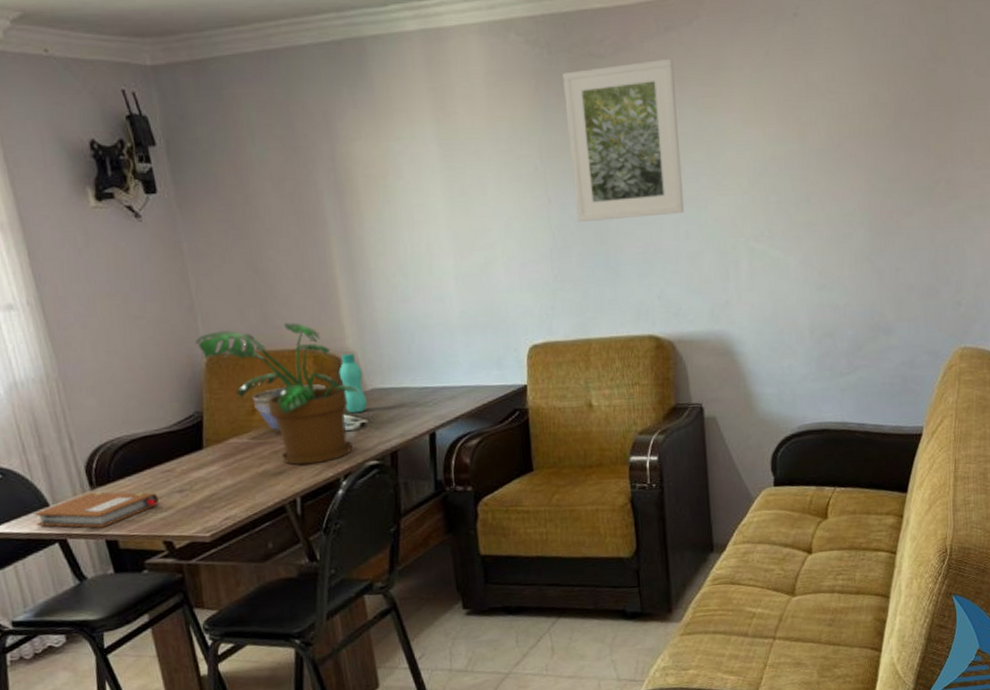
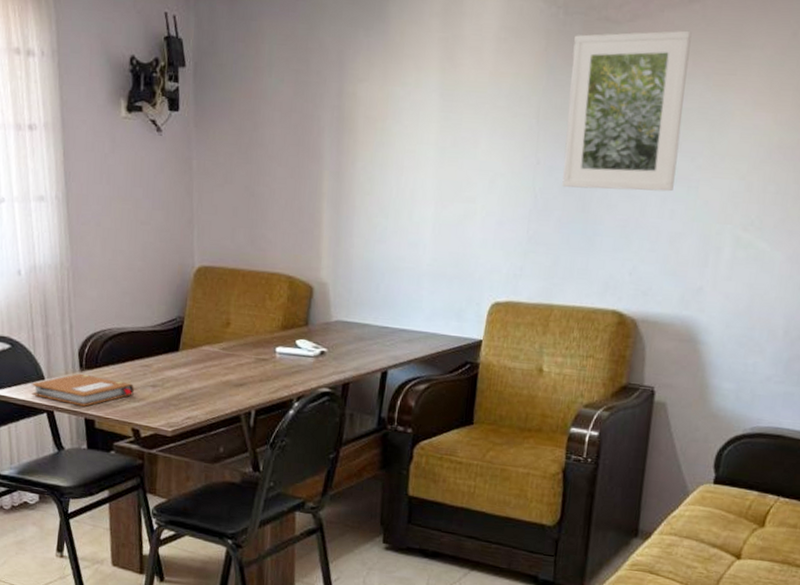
potted plant: present [195,322,359,465] -> none [189,245,324,382]
bowl: present [251,384,326,431] -> none [228,305,296,346]
bottle: present [339,353,367,414] -> none [309,283,331,342]

